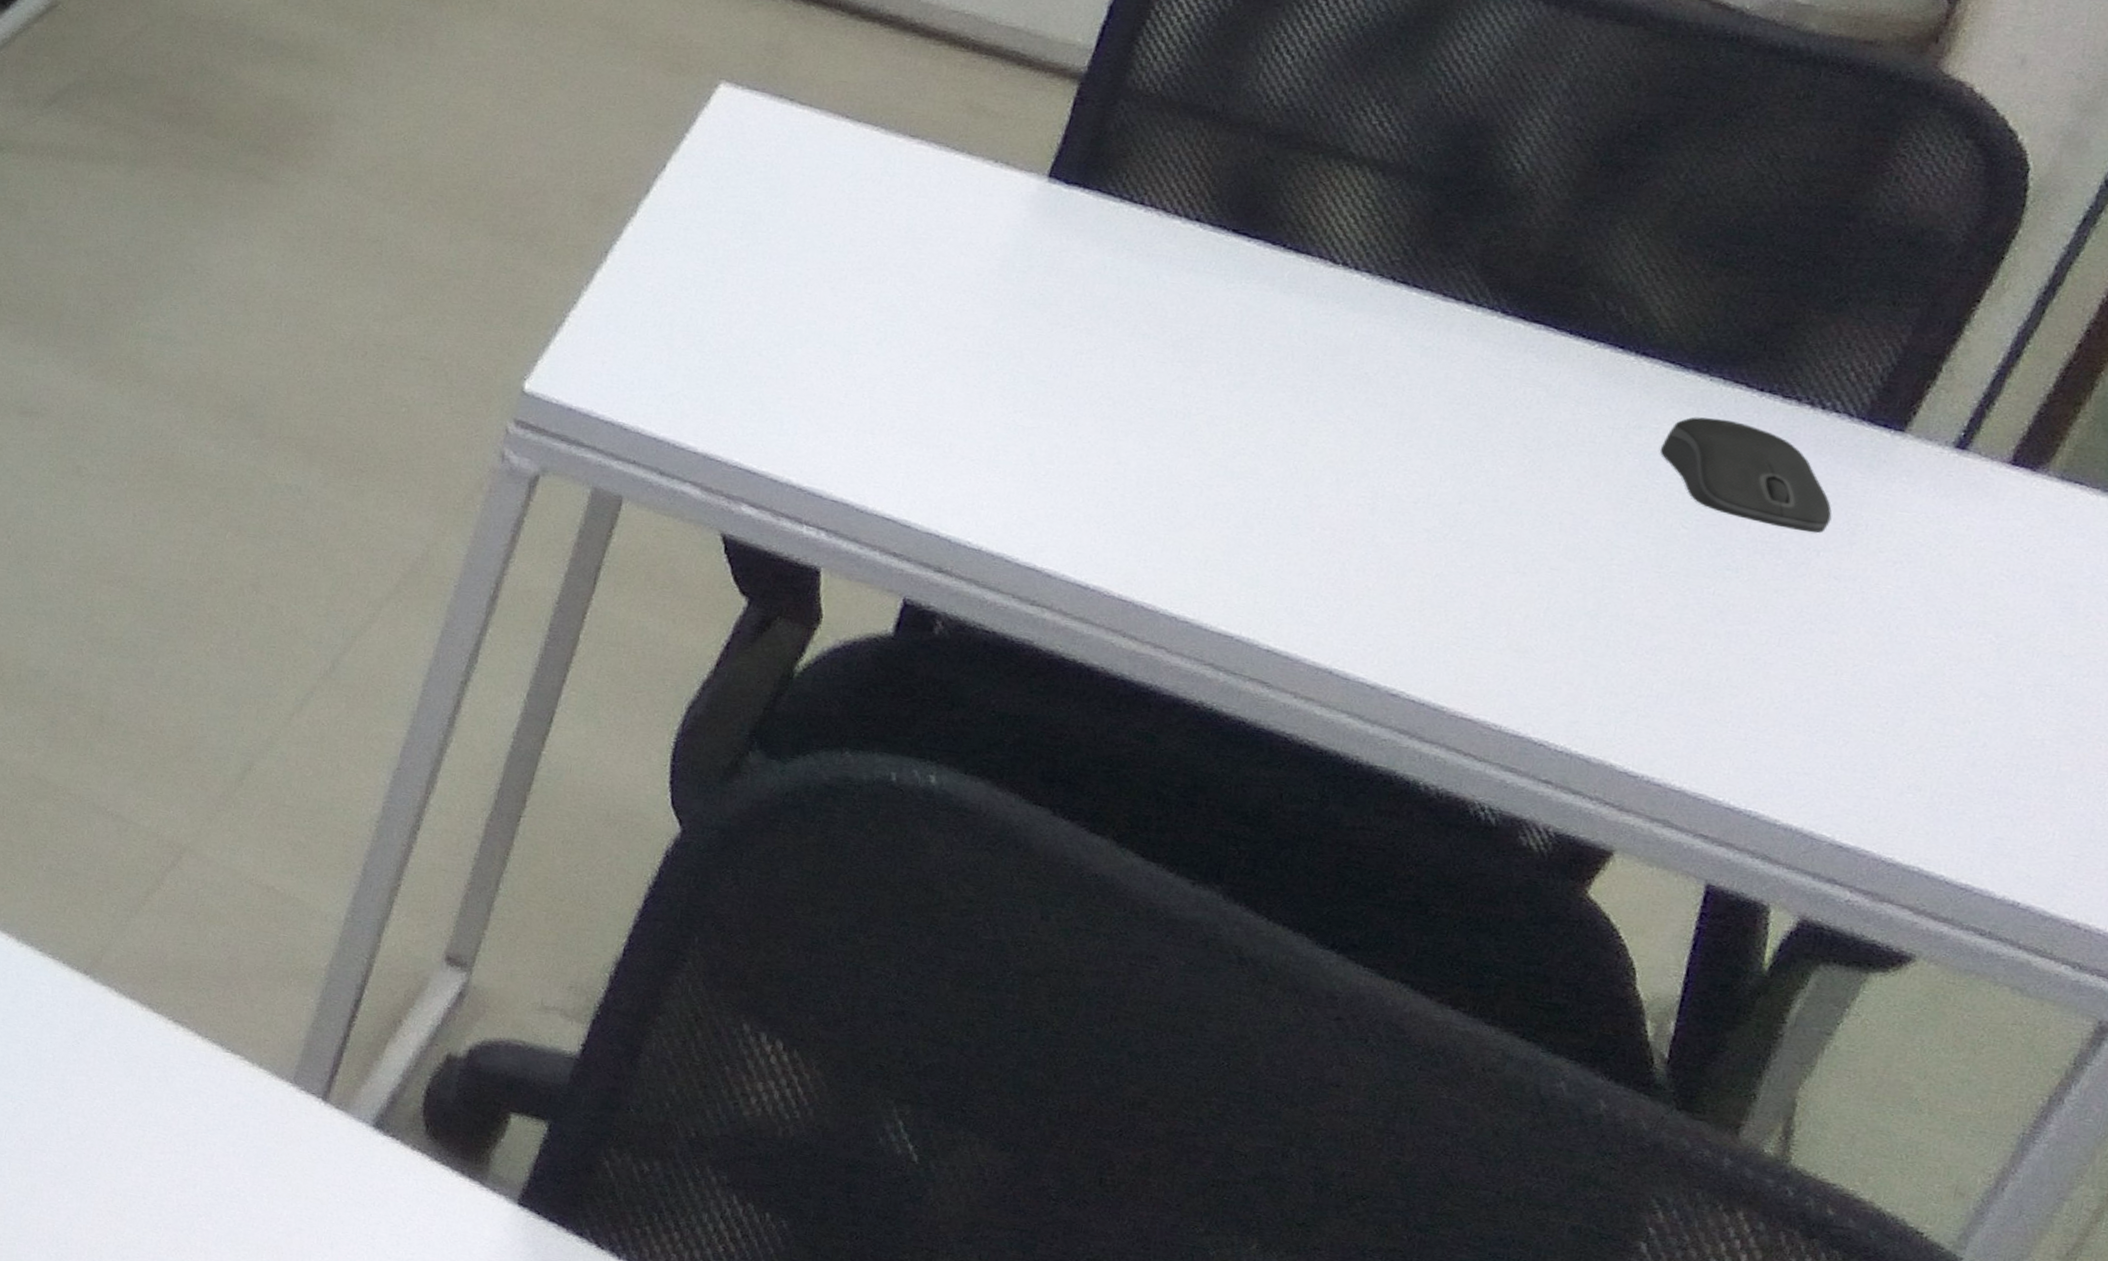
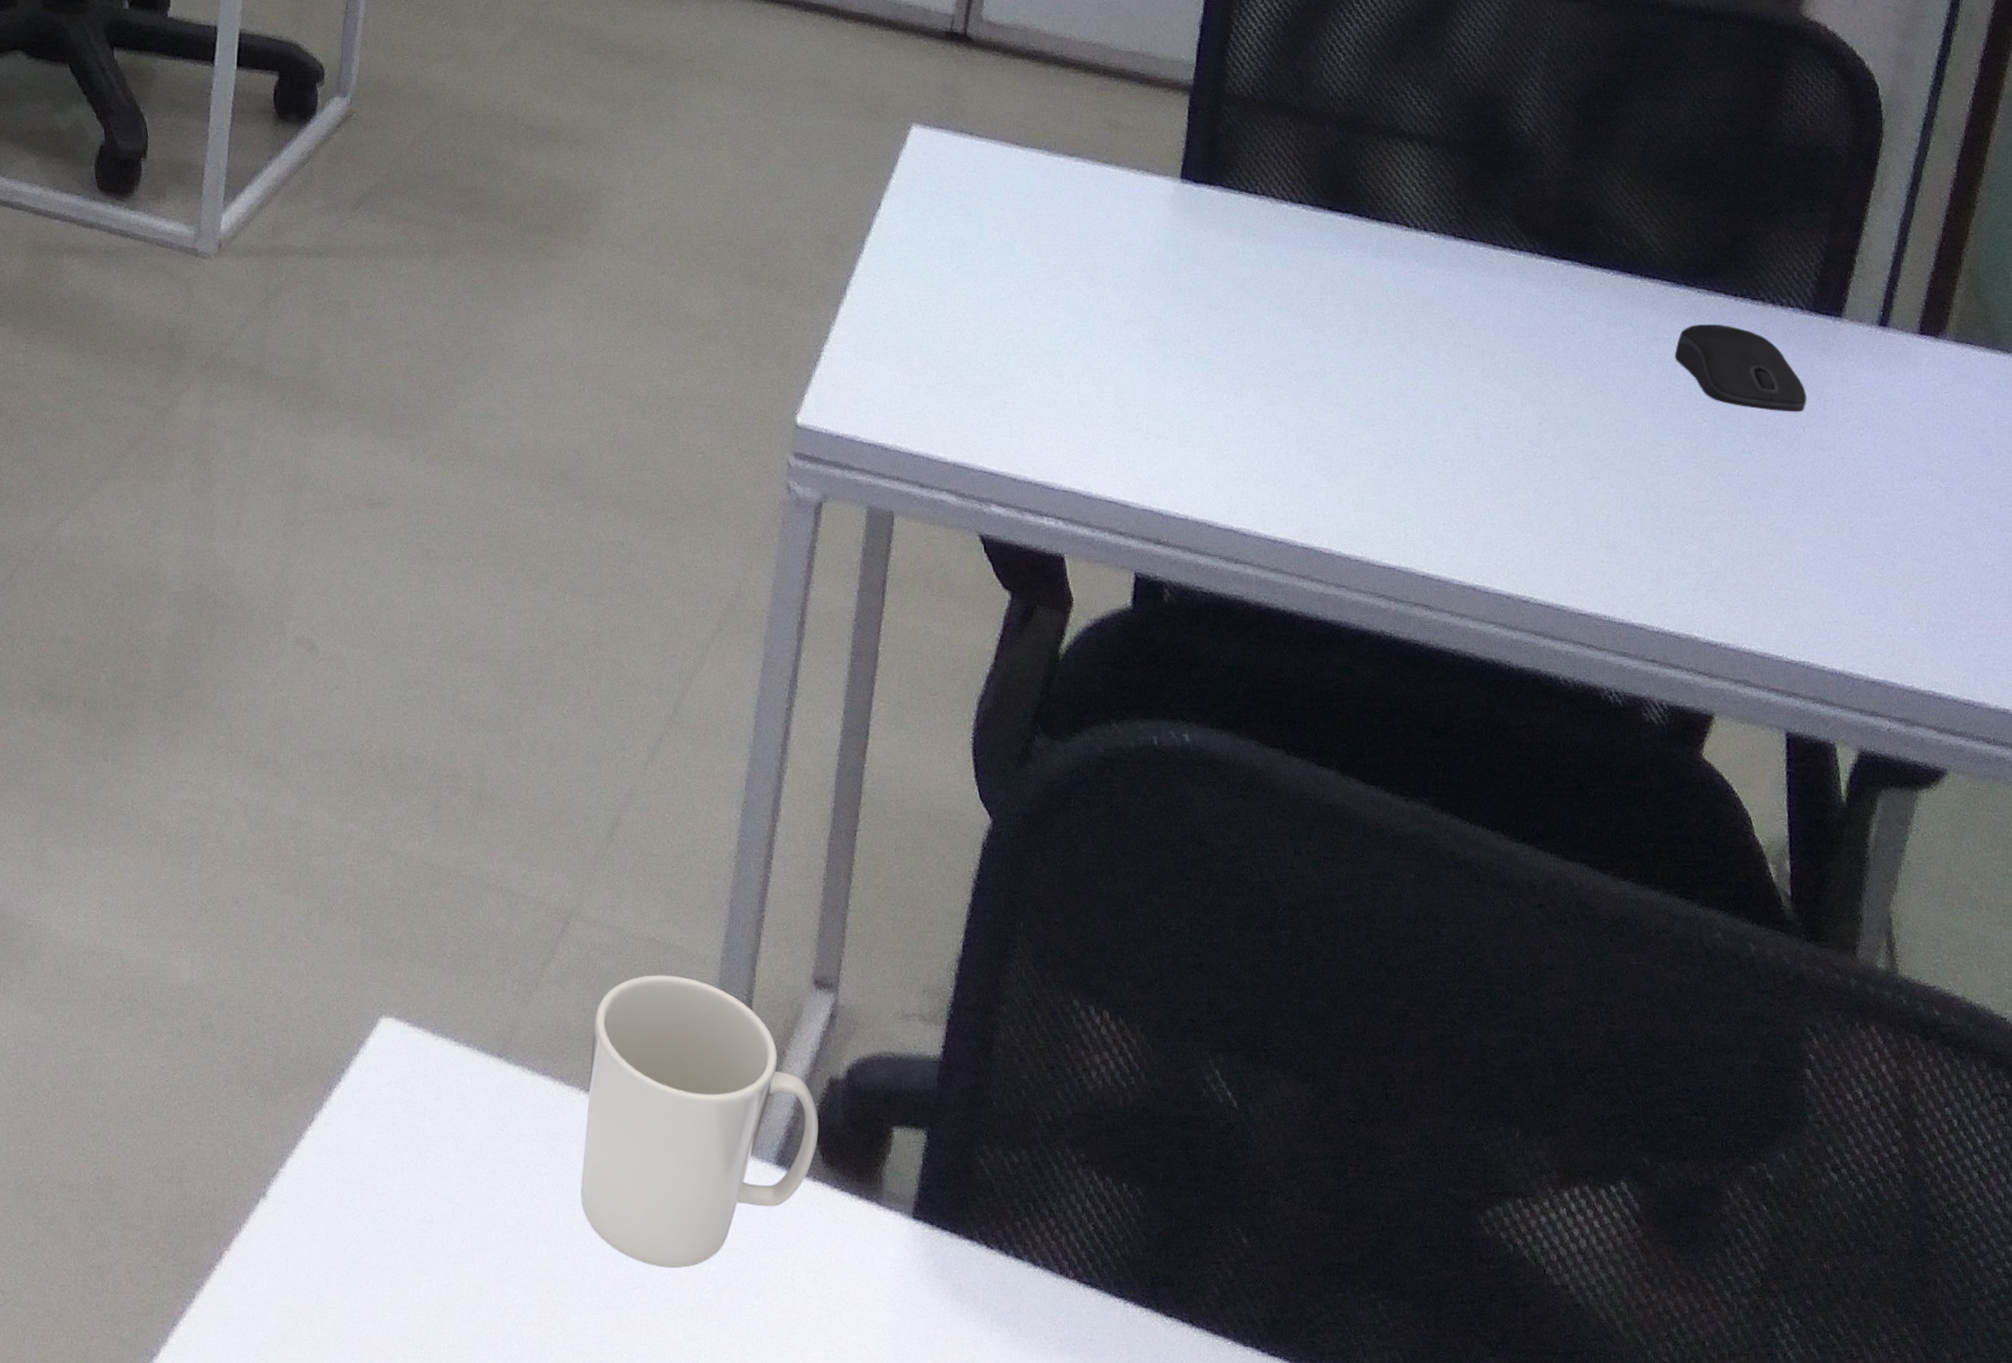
mug: none [153,921,429,1207] -> present [581,975,818,1268]

